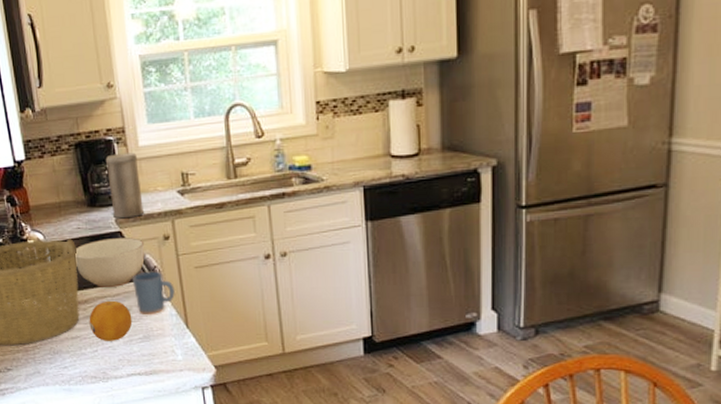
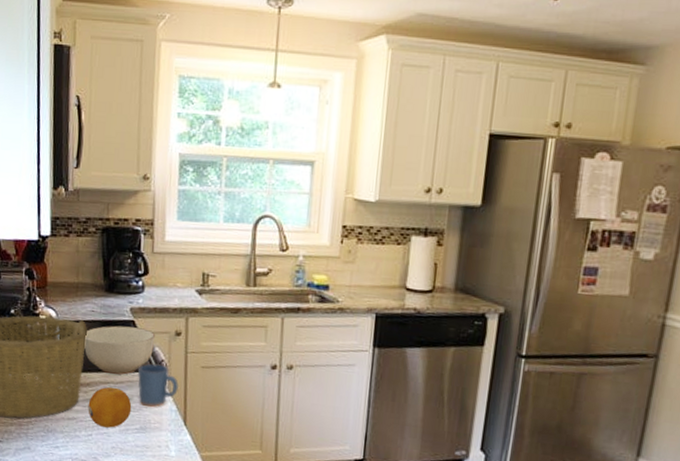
canister: present [105,152,145,219] -> none [129,244,162,309]

